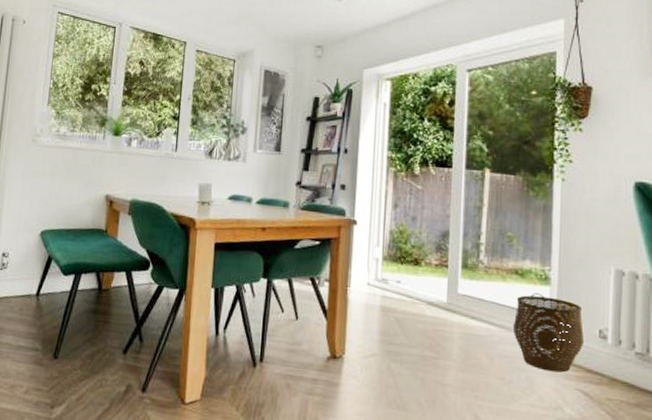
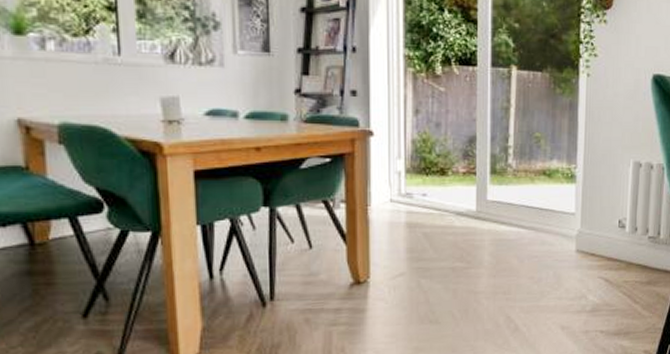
basket: present [512,293,585,373] -> none [541,192,606,265]

